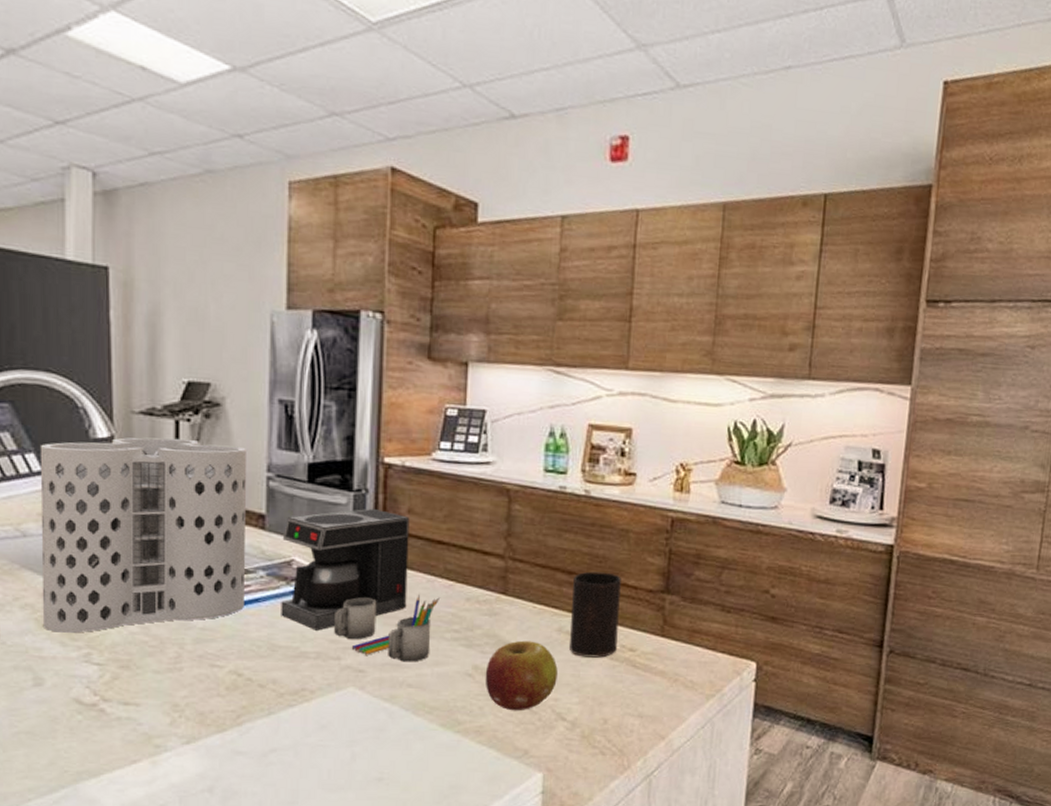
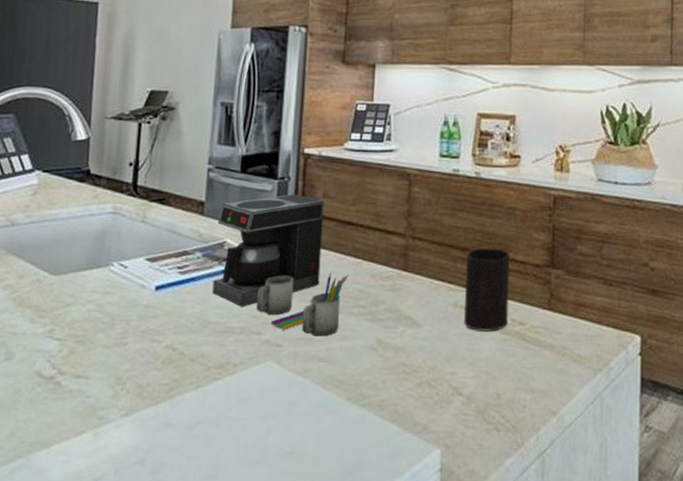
utensil holder: present [39,437,246,633] -> none [18,138,193,311]
fruit: present [485,640,558,711] -> none [387,315,454,385]

